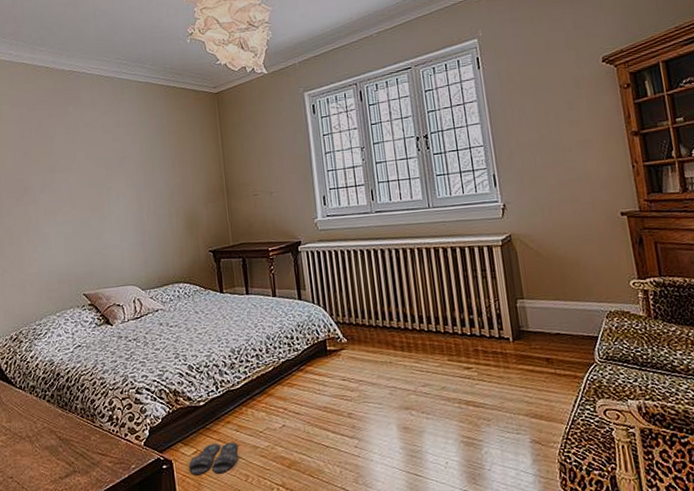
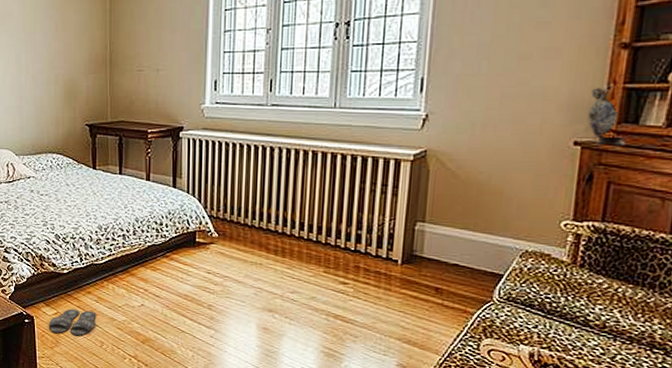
decorative vase: none [622,165,659,213] -> present [586,86,627,146]

